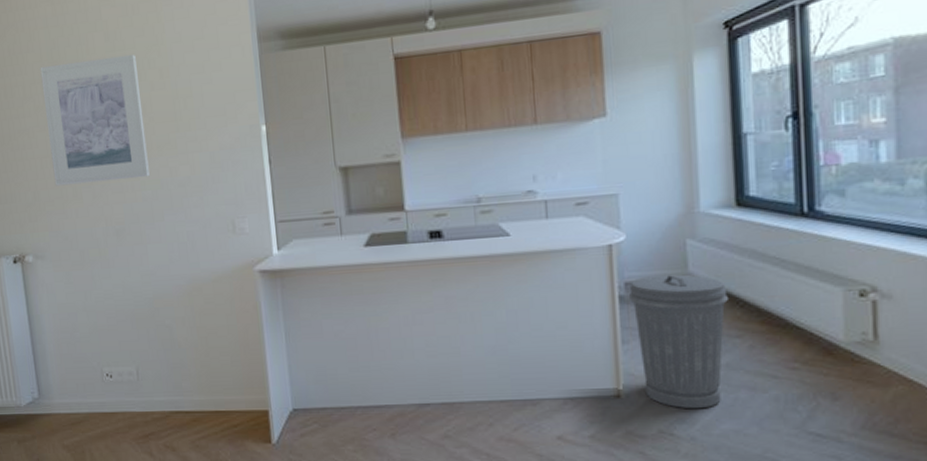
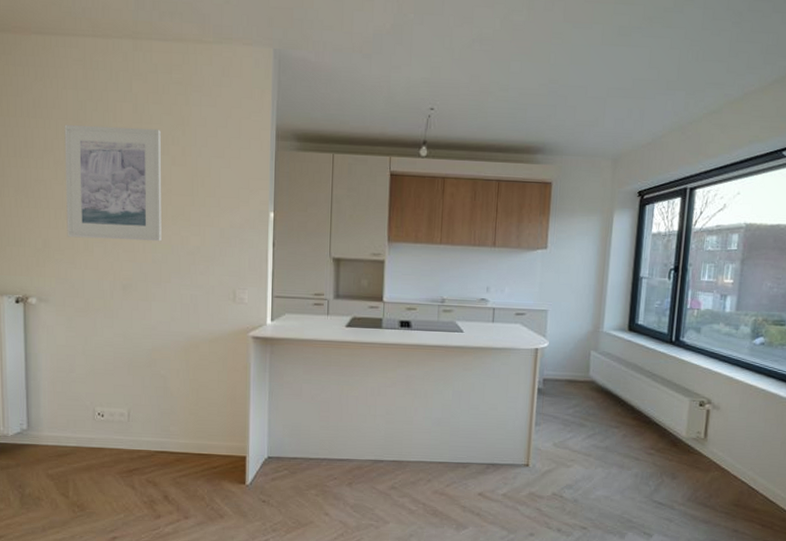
trash can: present [628,274,730,409] -> none [544,376,615,479]

